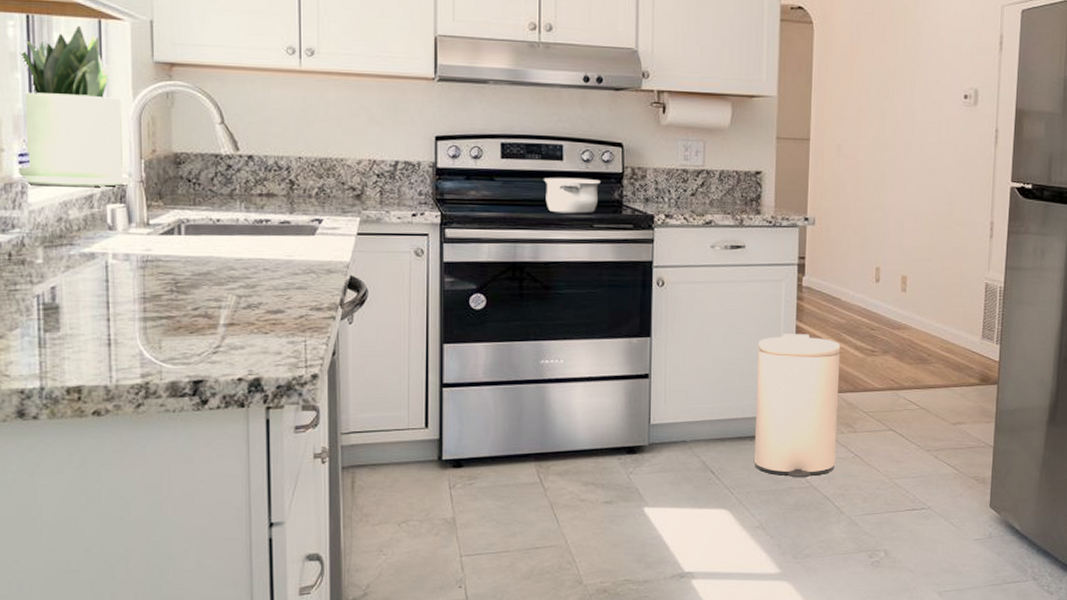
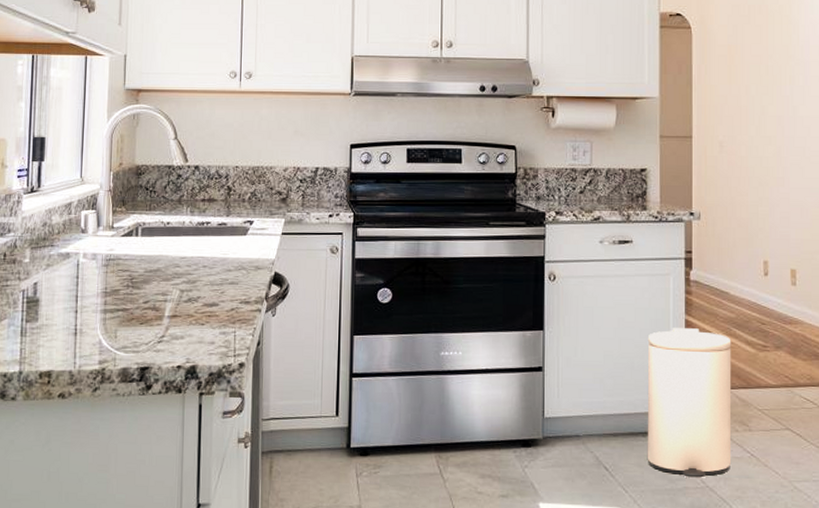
planter: present [19,26,133,187] -> none [17,62,104,196]
cooking pot: present [543,177,601,214] -> none [444,178,496,213]

